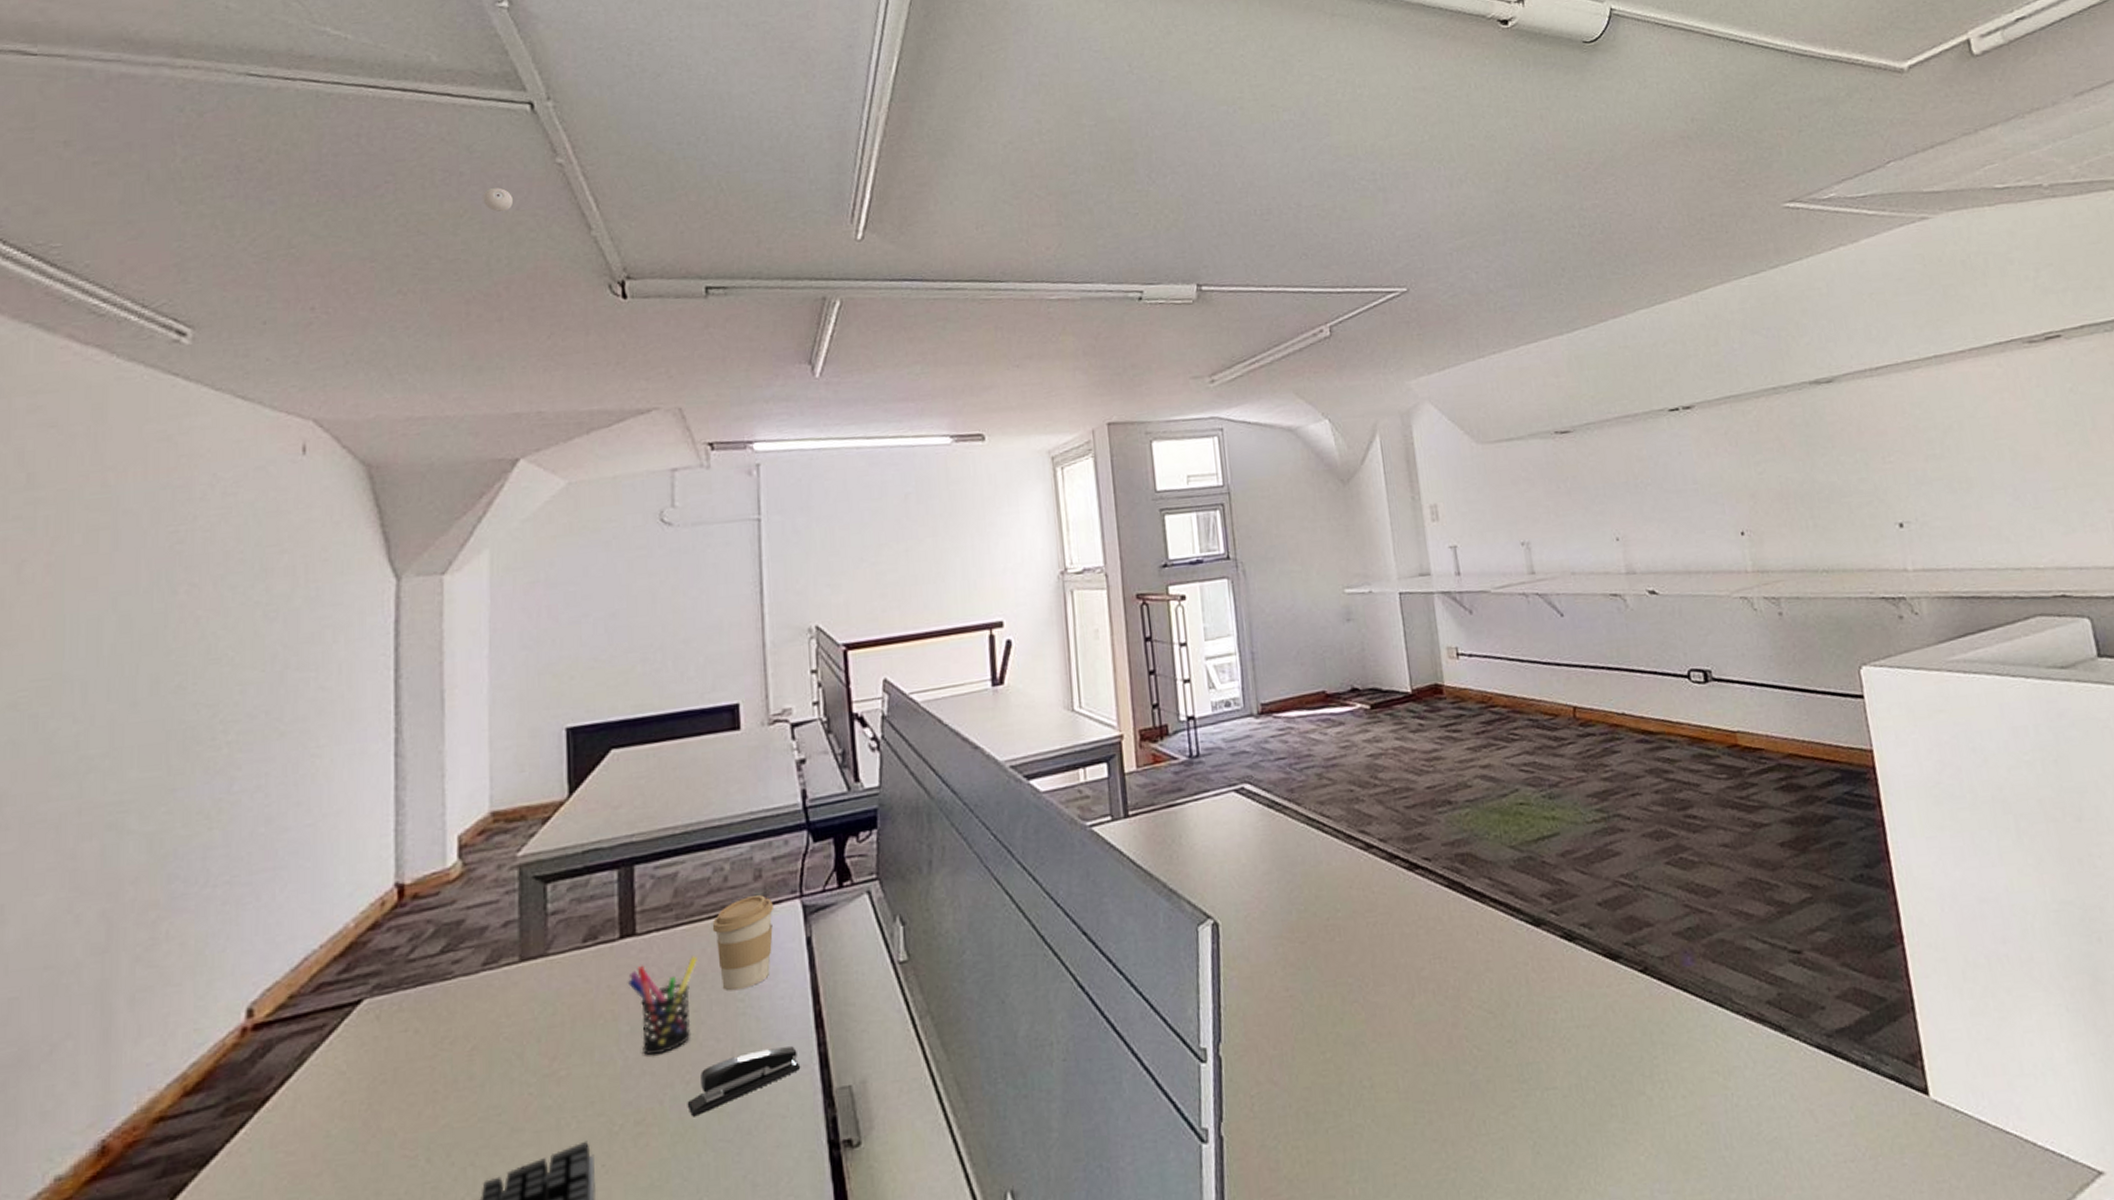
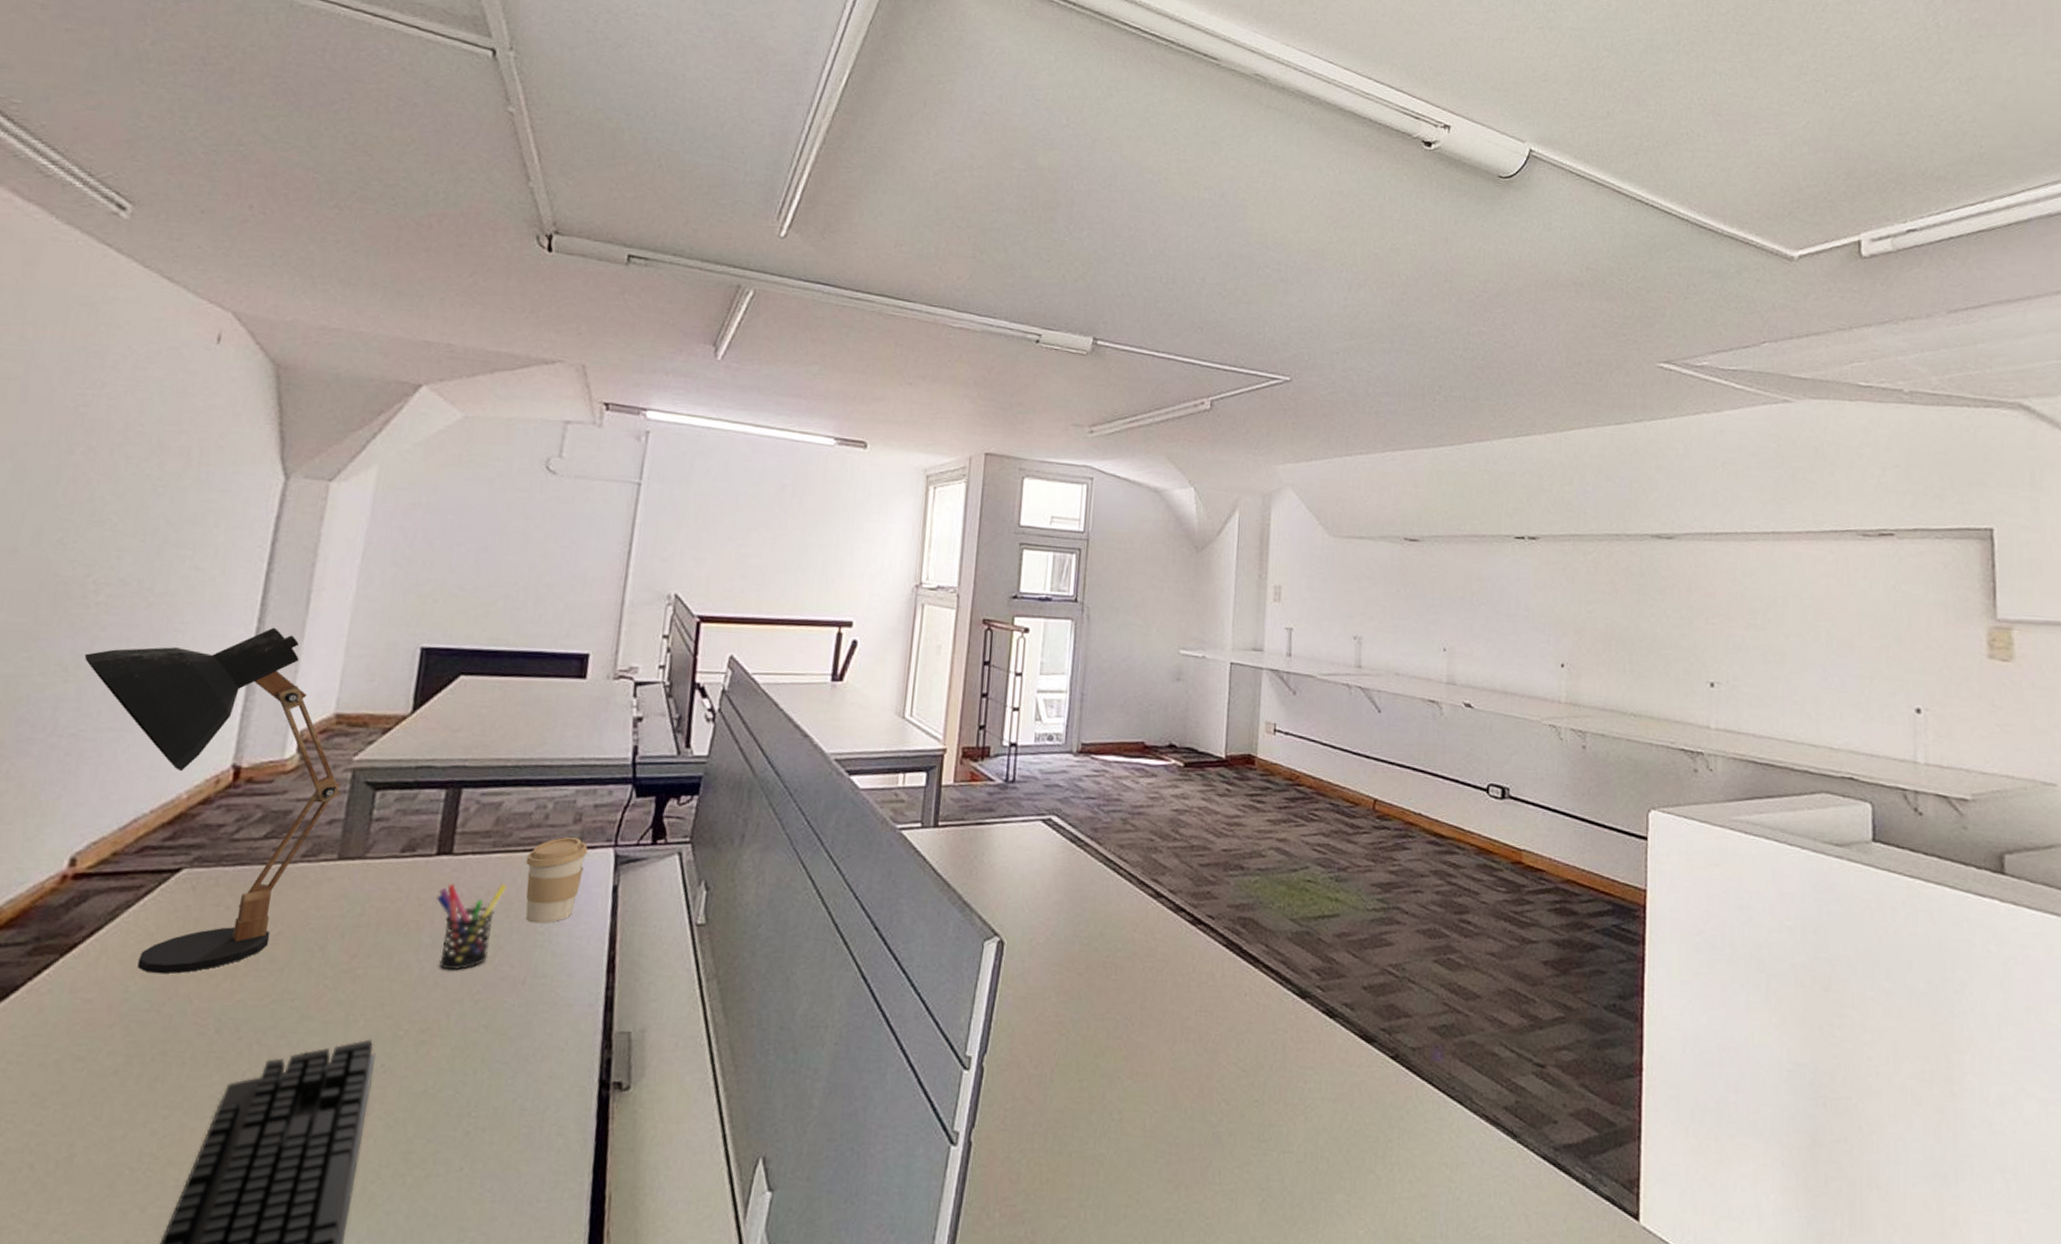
desk lamp: none [224,734,511,1113] -> present [84,627,341,974]
eyeball: present [483,187,513,212] -> none [431,124,460,149]
stapler: present [687,1046,801,1117] -> none [472,983,586,1035]

